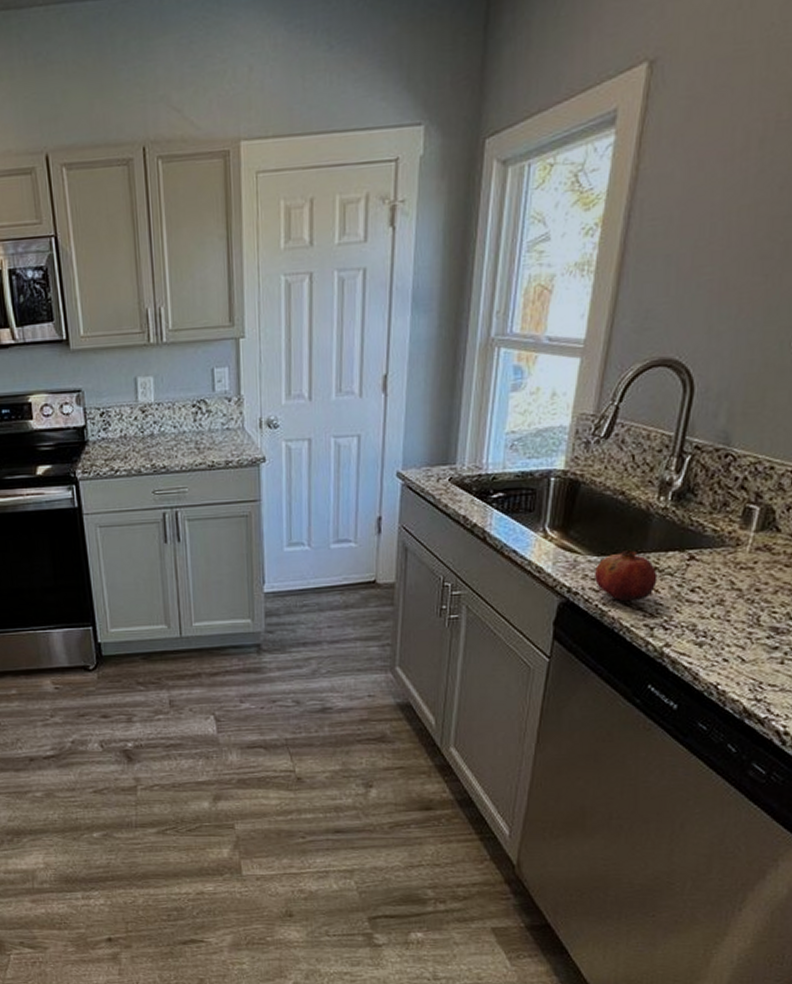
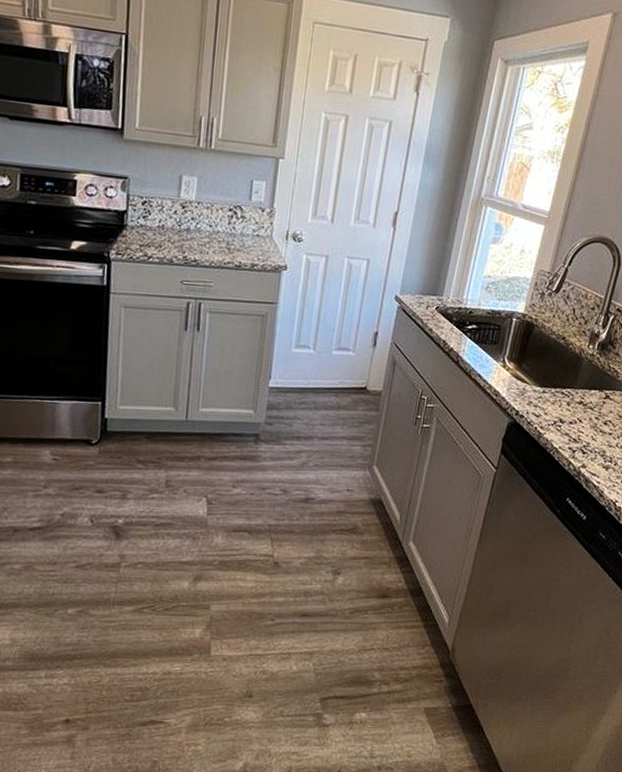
fruit: present [595,550,658,602] -> none [537,385,582,428]

